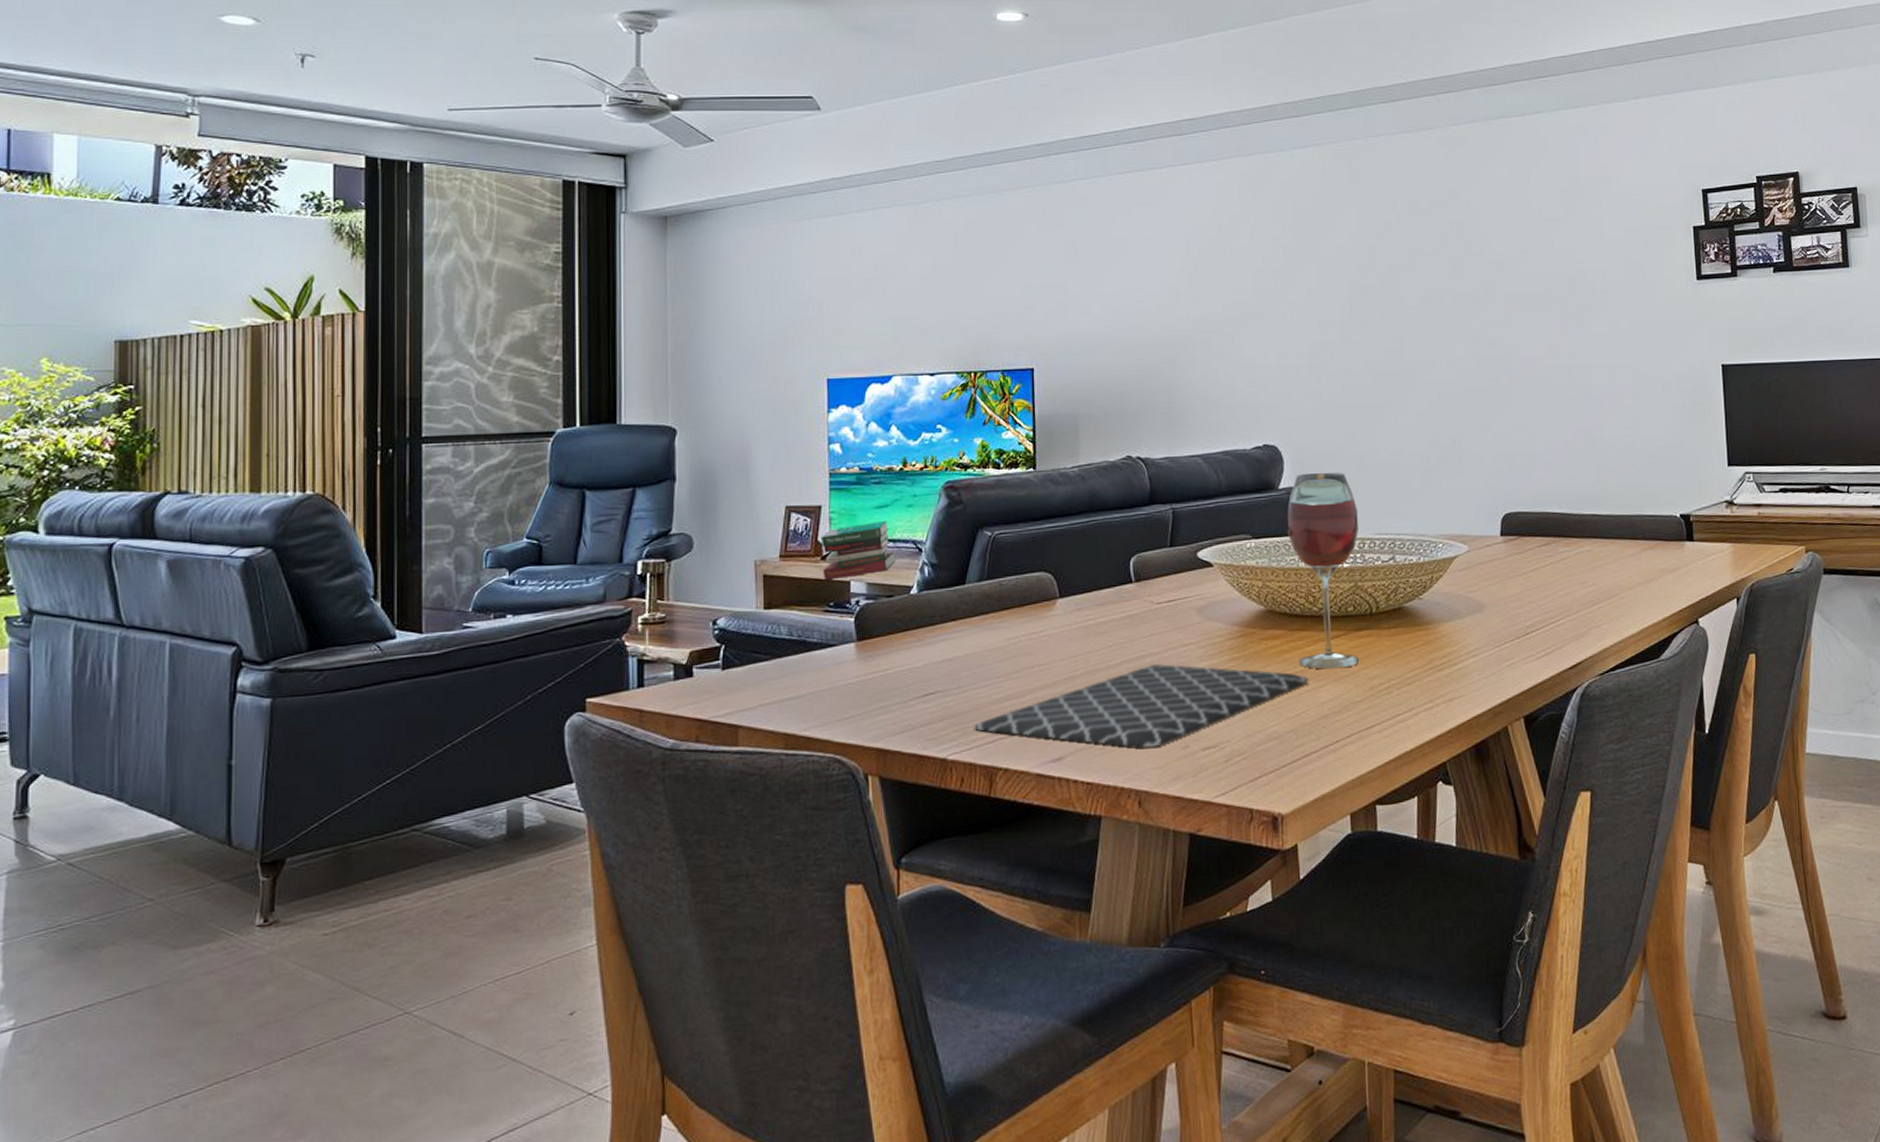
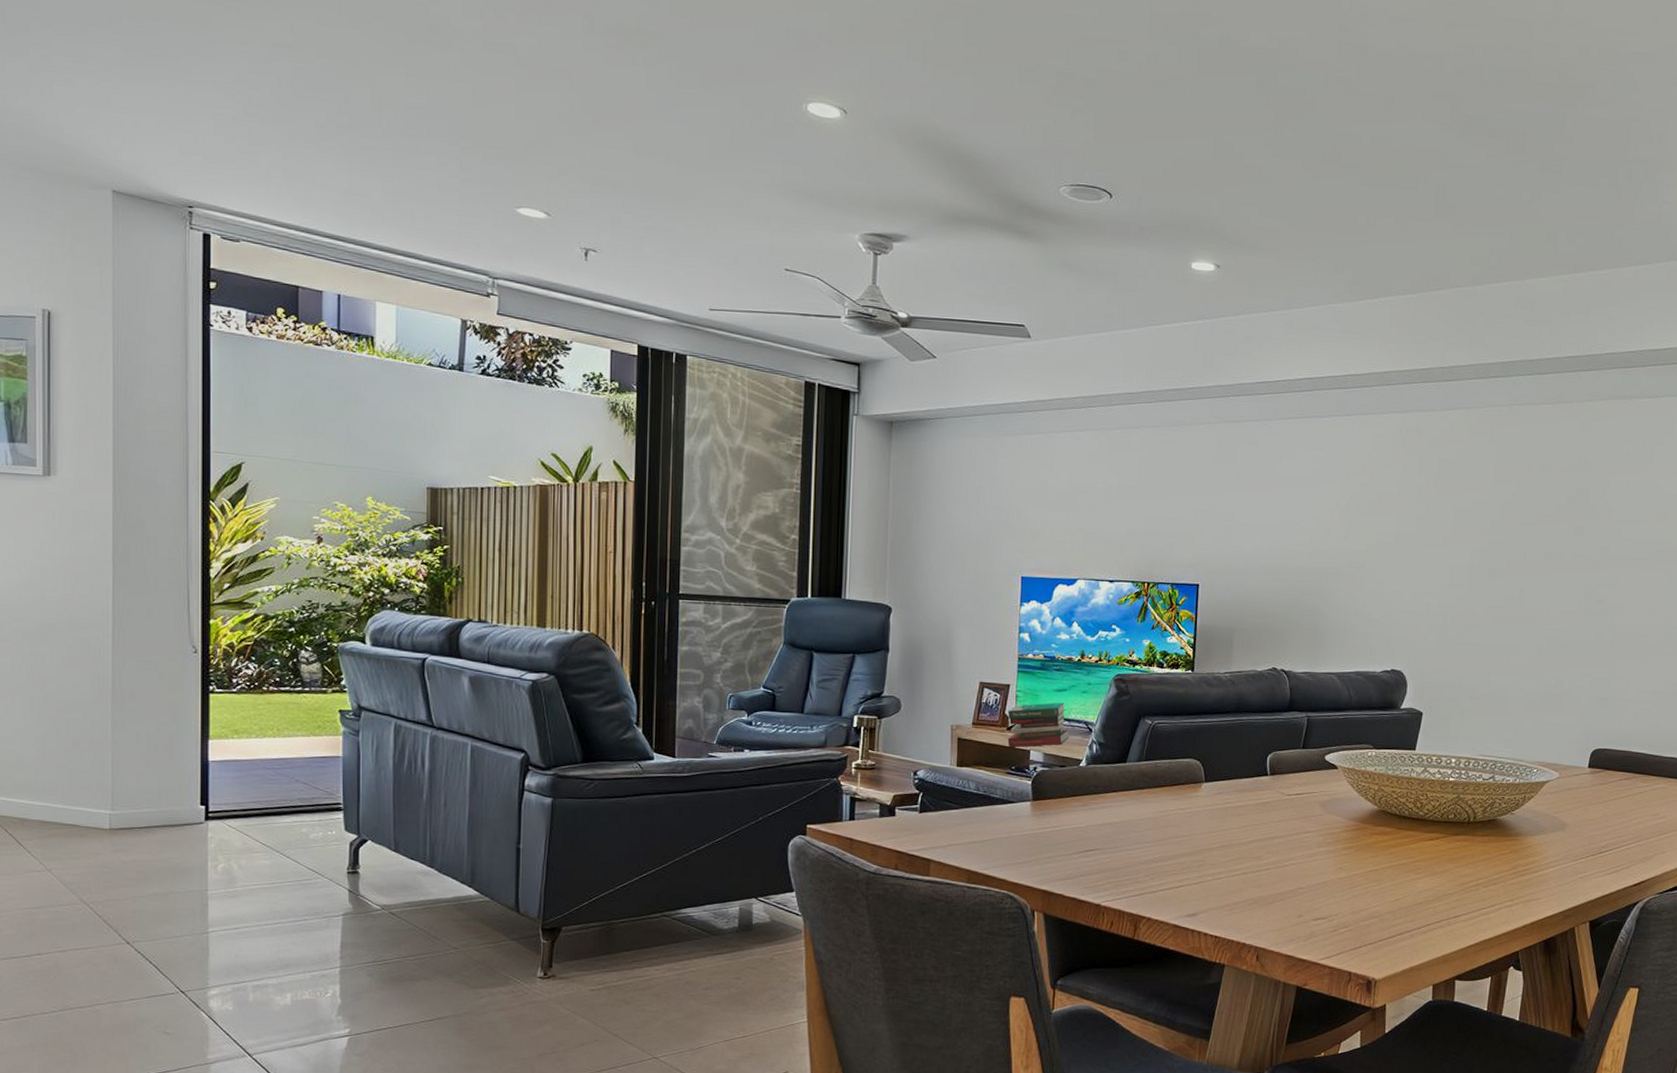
placemat: present [975,663,1309,748] -> none [1126,844,1410,913]
wineglass: present [1286,472,1360,670] -> none [1403,697,1468,865]

